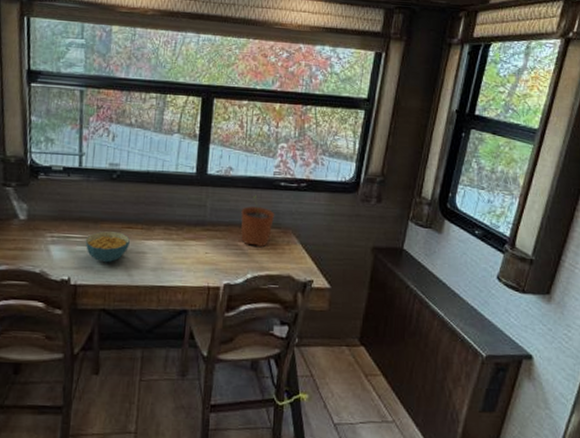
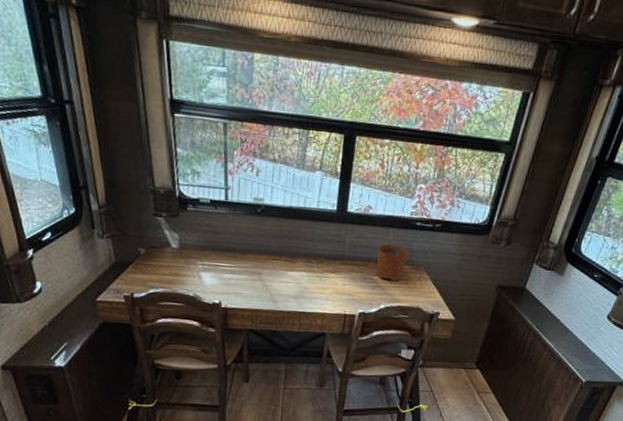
cereal bowl: present [85,231,130,263] -> none [233,261,274,290]

